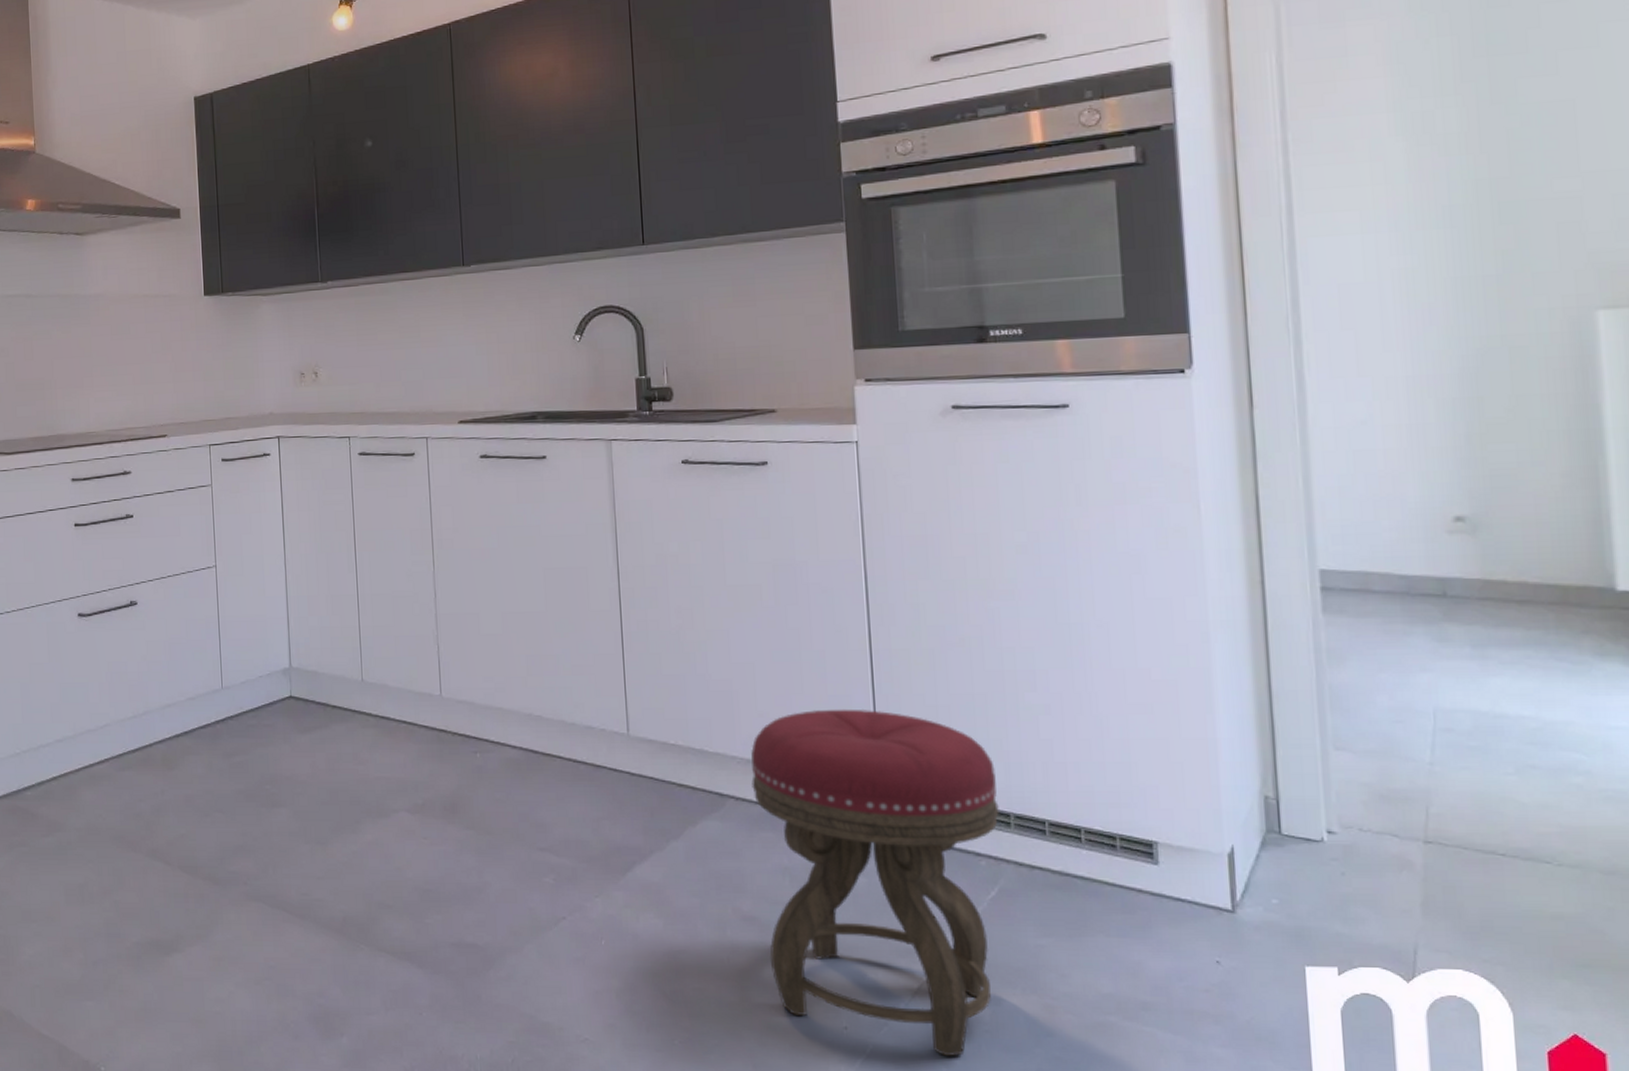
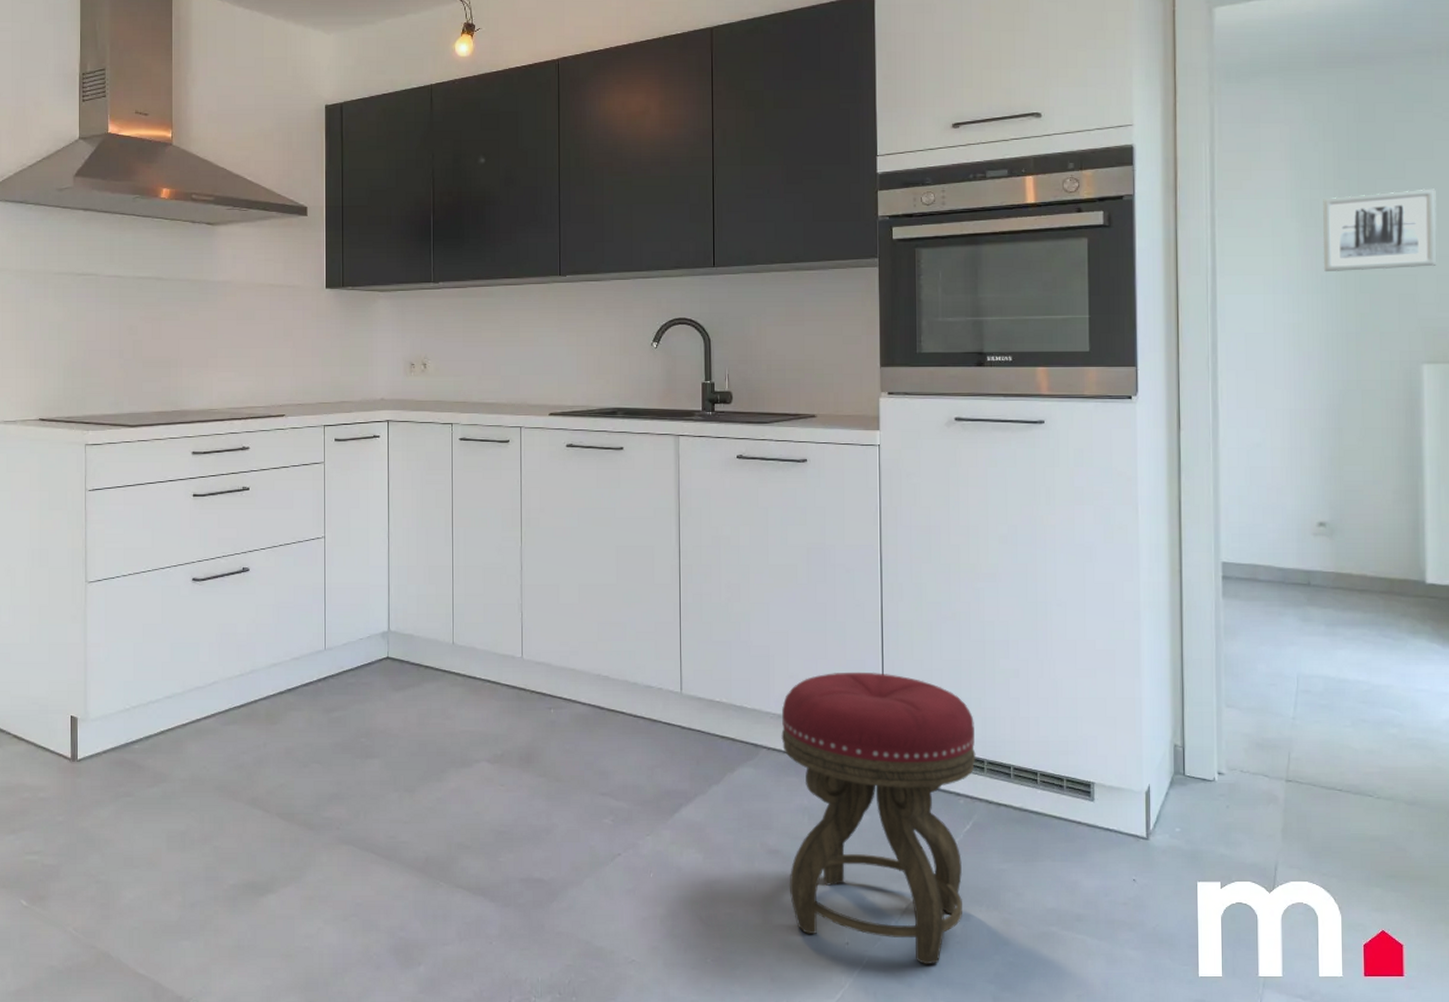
wall art: none [1440,84,1611,201] -> present [1322,188,1437,272]

